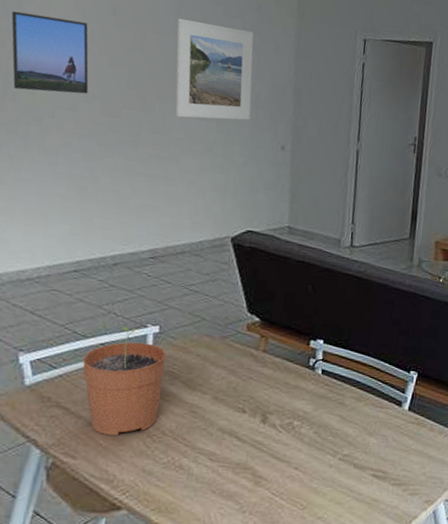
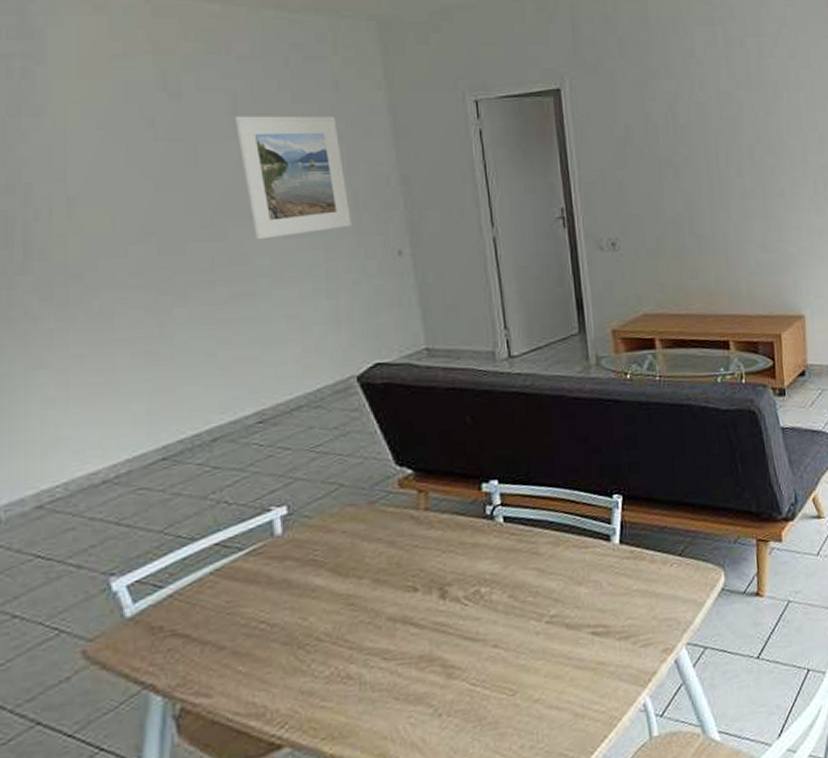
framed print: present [11,11,89,95] -> none [15,144,137,243]
plant pot: present [82,326,166,436] -> none [195,515,306,658]

